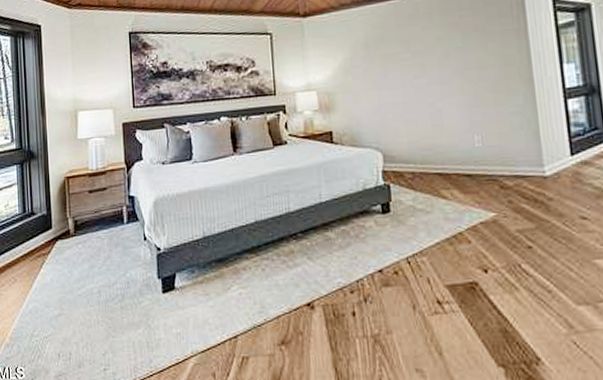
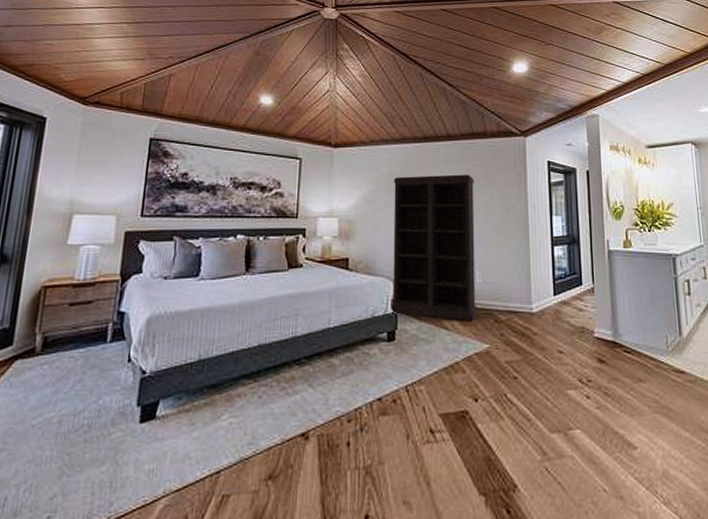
bookshelf: none [370,28,479,190] -> present [391,174,477,322]

